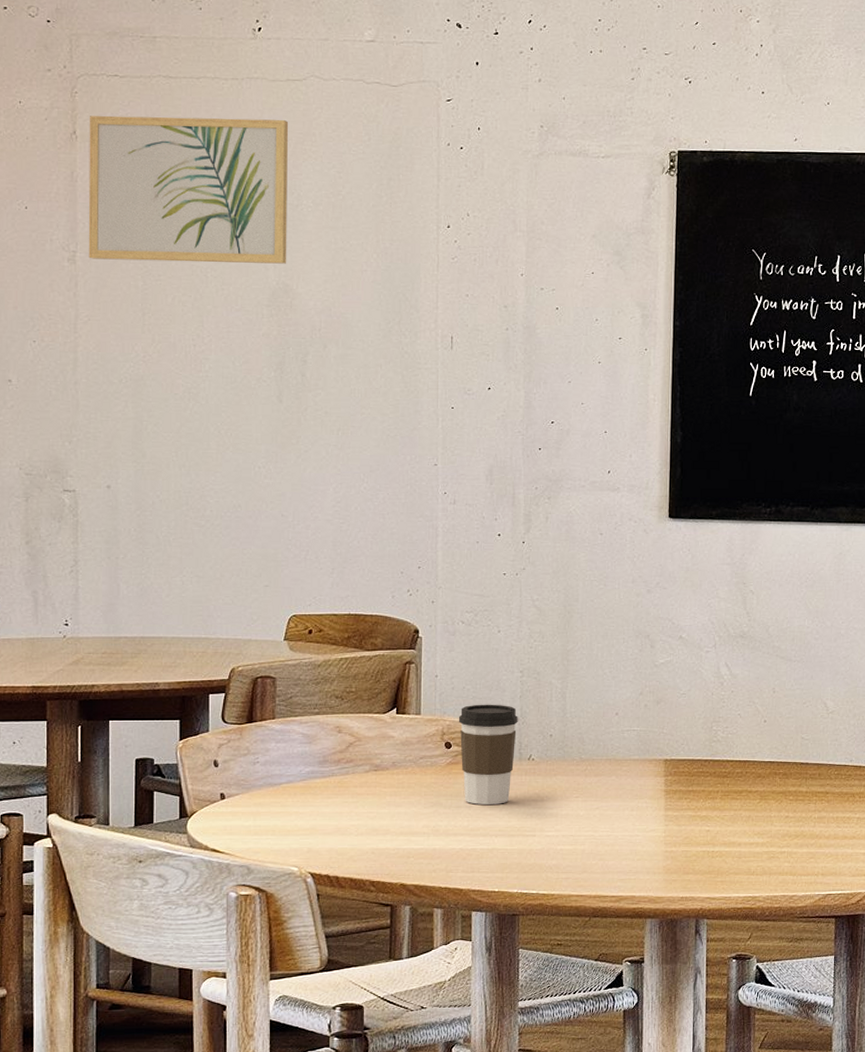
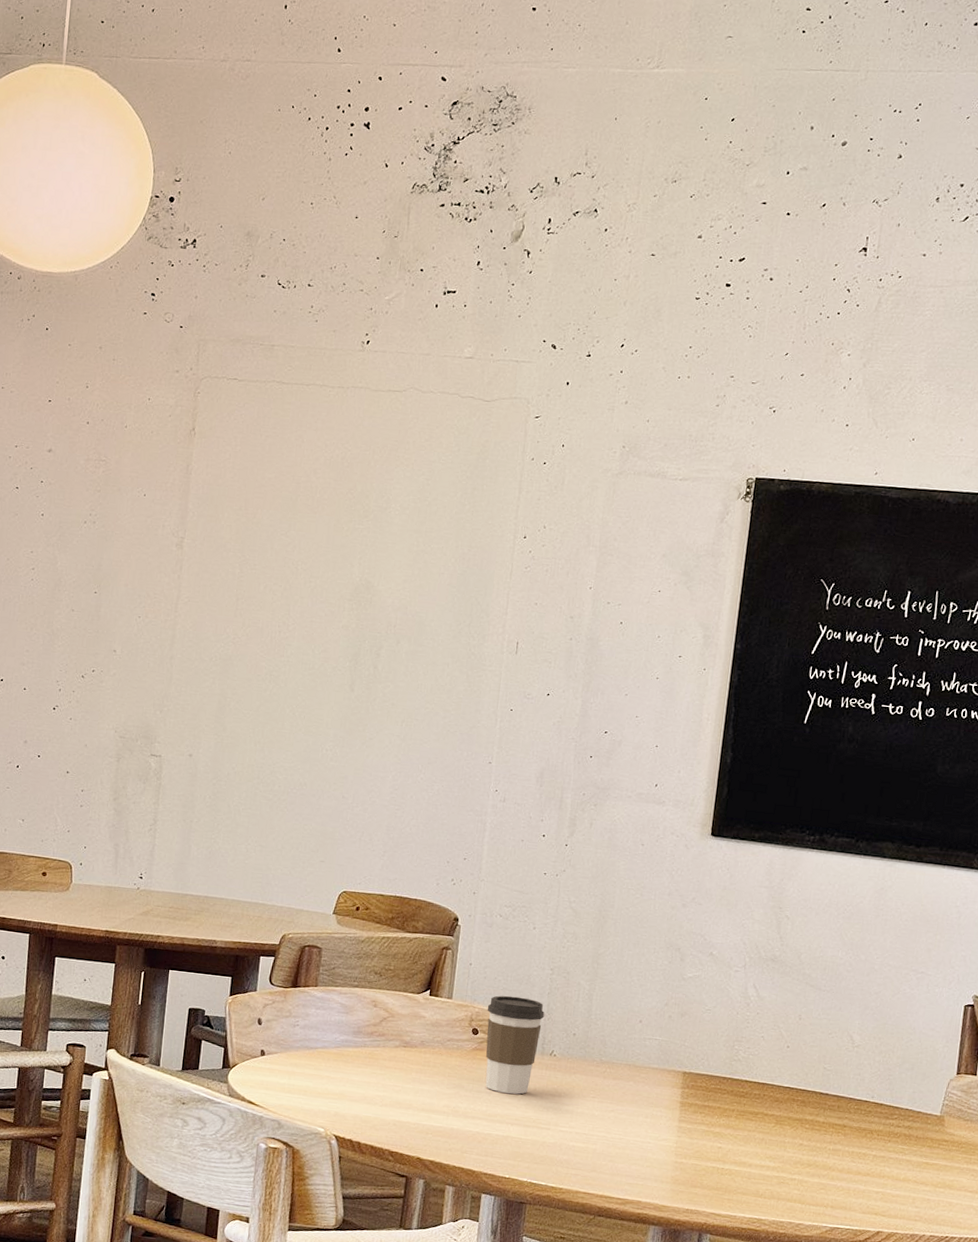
wall art: present [88,115,289,264] -> none [194,415,386,562]

